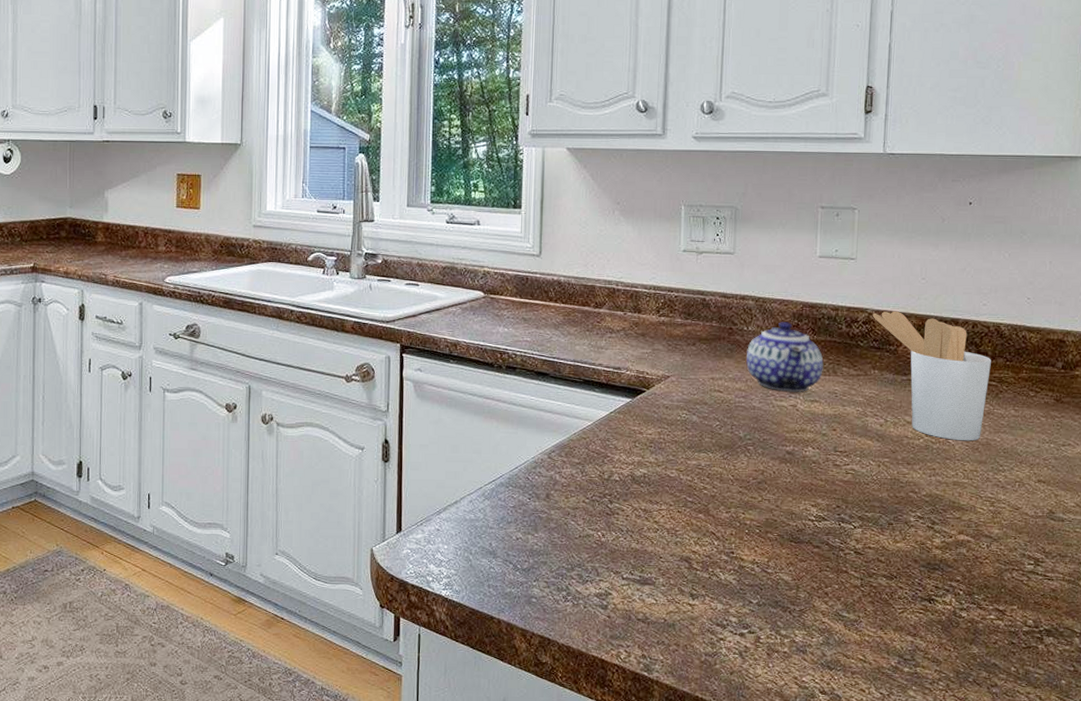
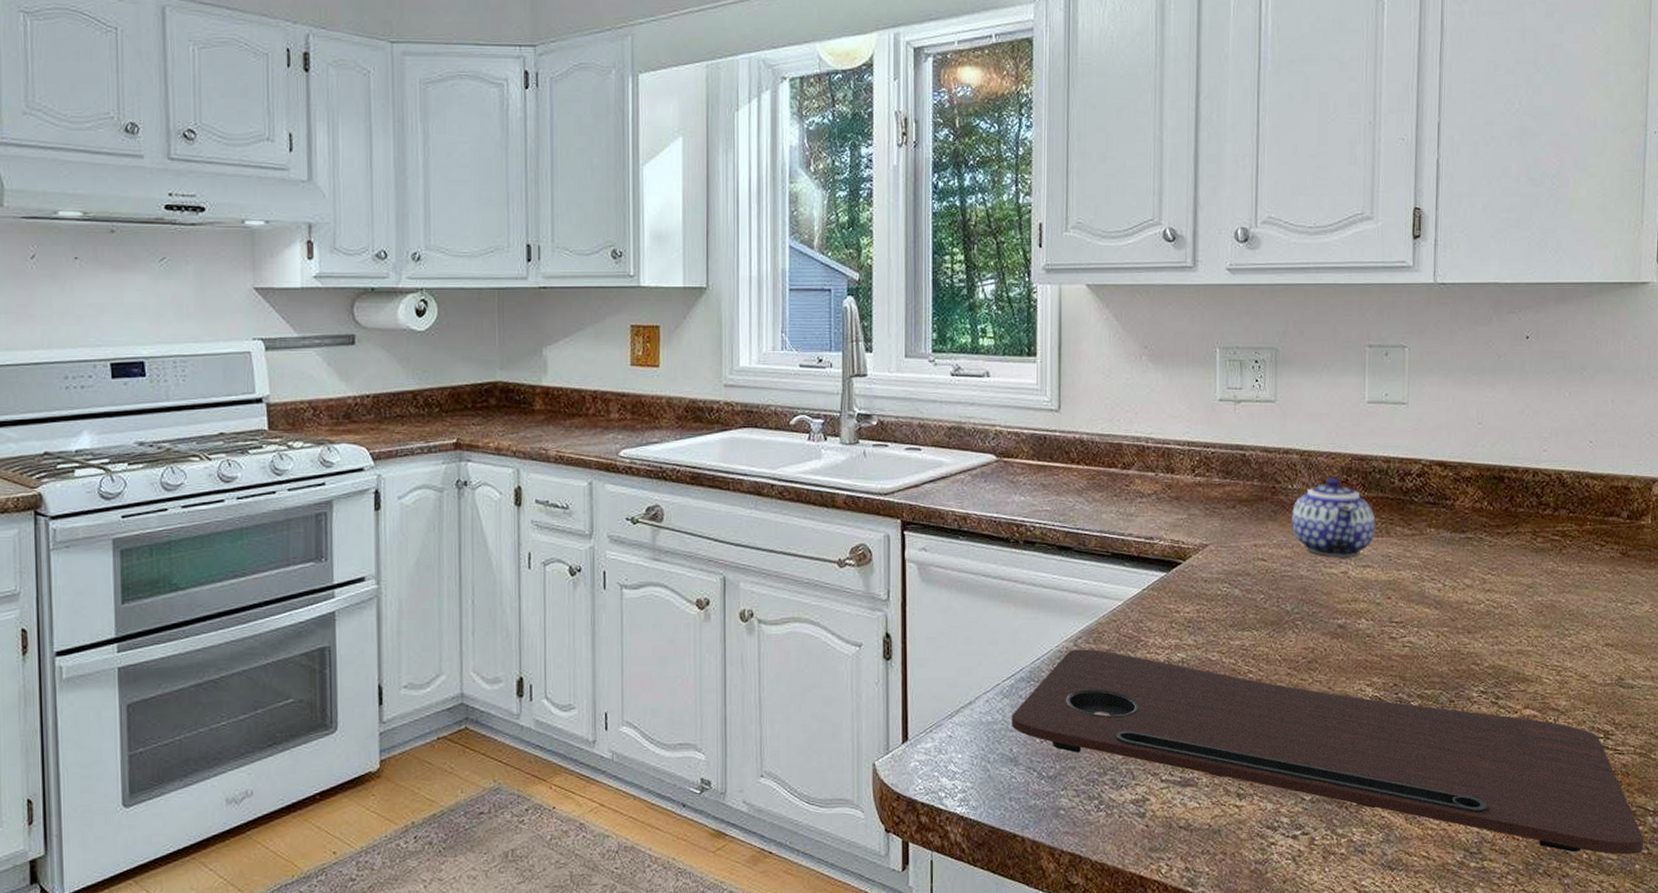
cutting board: none [491,461,1070,671] -> present [1011,649,1643,855]
utensil holder: present [872,311,991,441] -> none [1426,460,1554,604]

